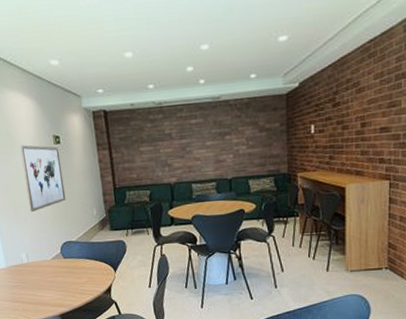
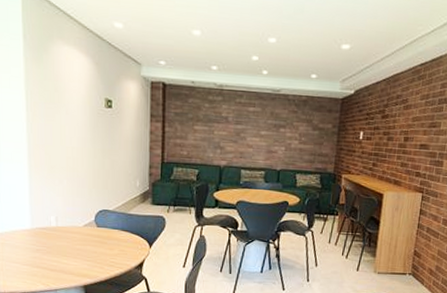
wall art: present [20,145,66,213] -> none [67,103,110,175]

